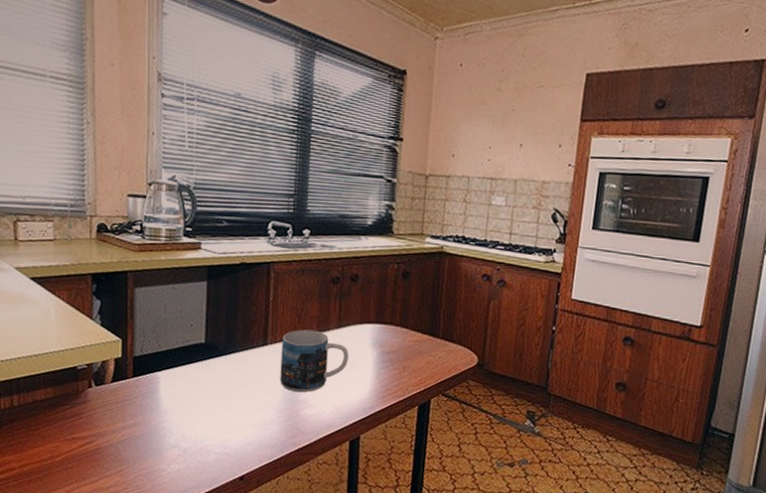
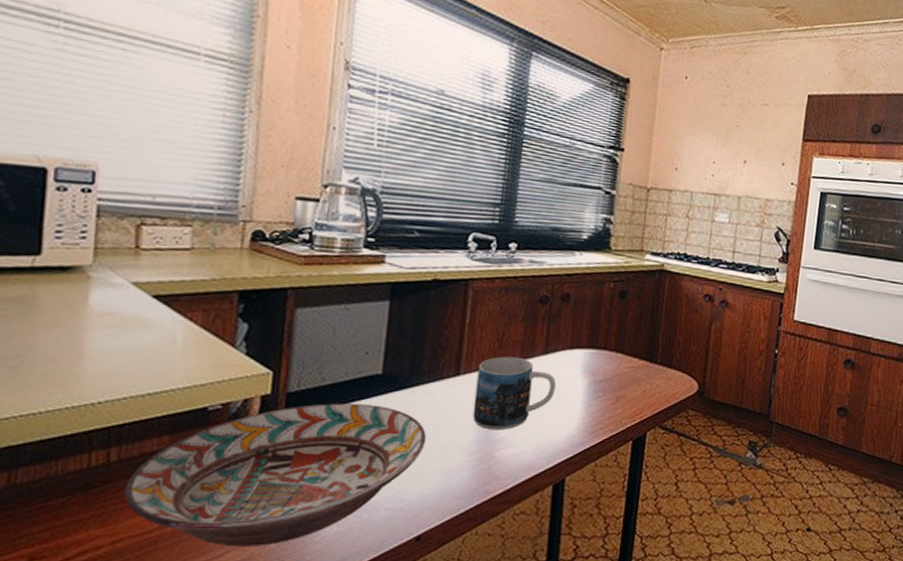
decorative bowl: none [25,366,243,476] -> present [124,403,426,547]

